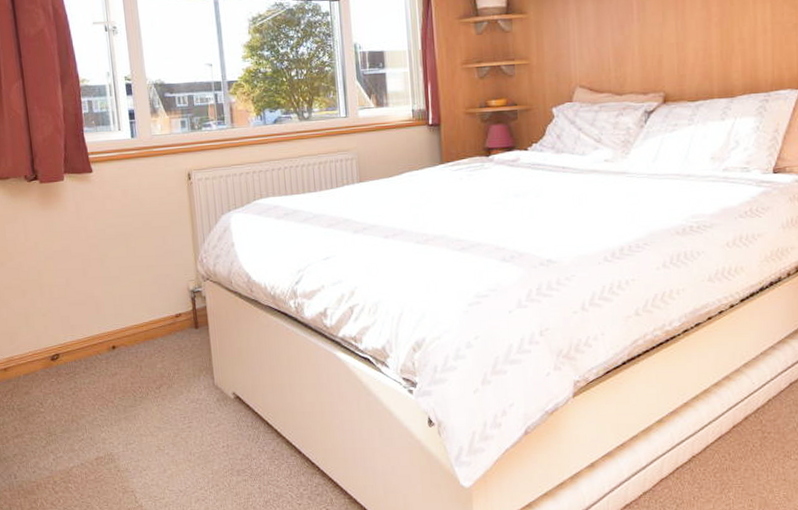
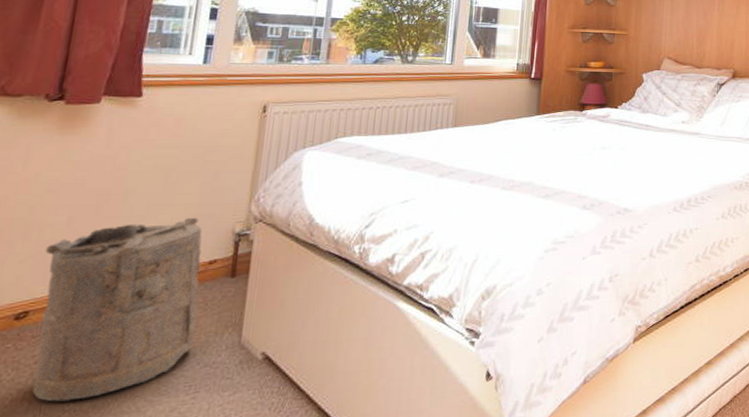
laundry hamper: none [57,277,179,424] -> present [32,217,202,402]

